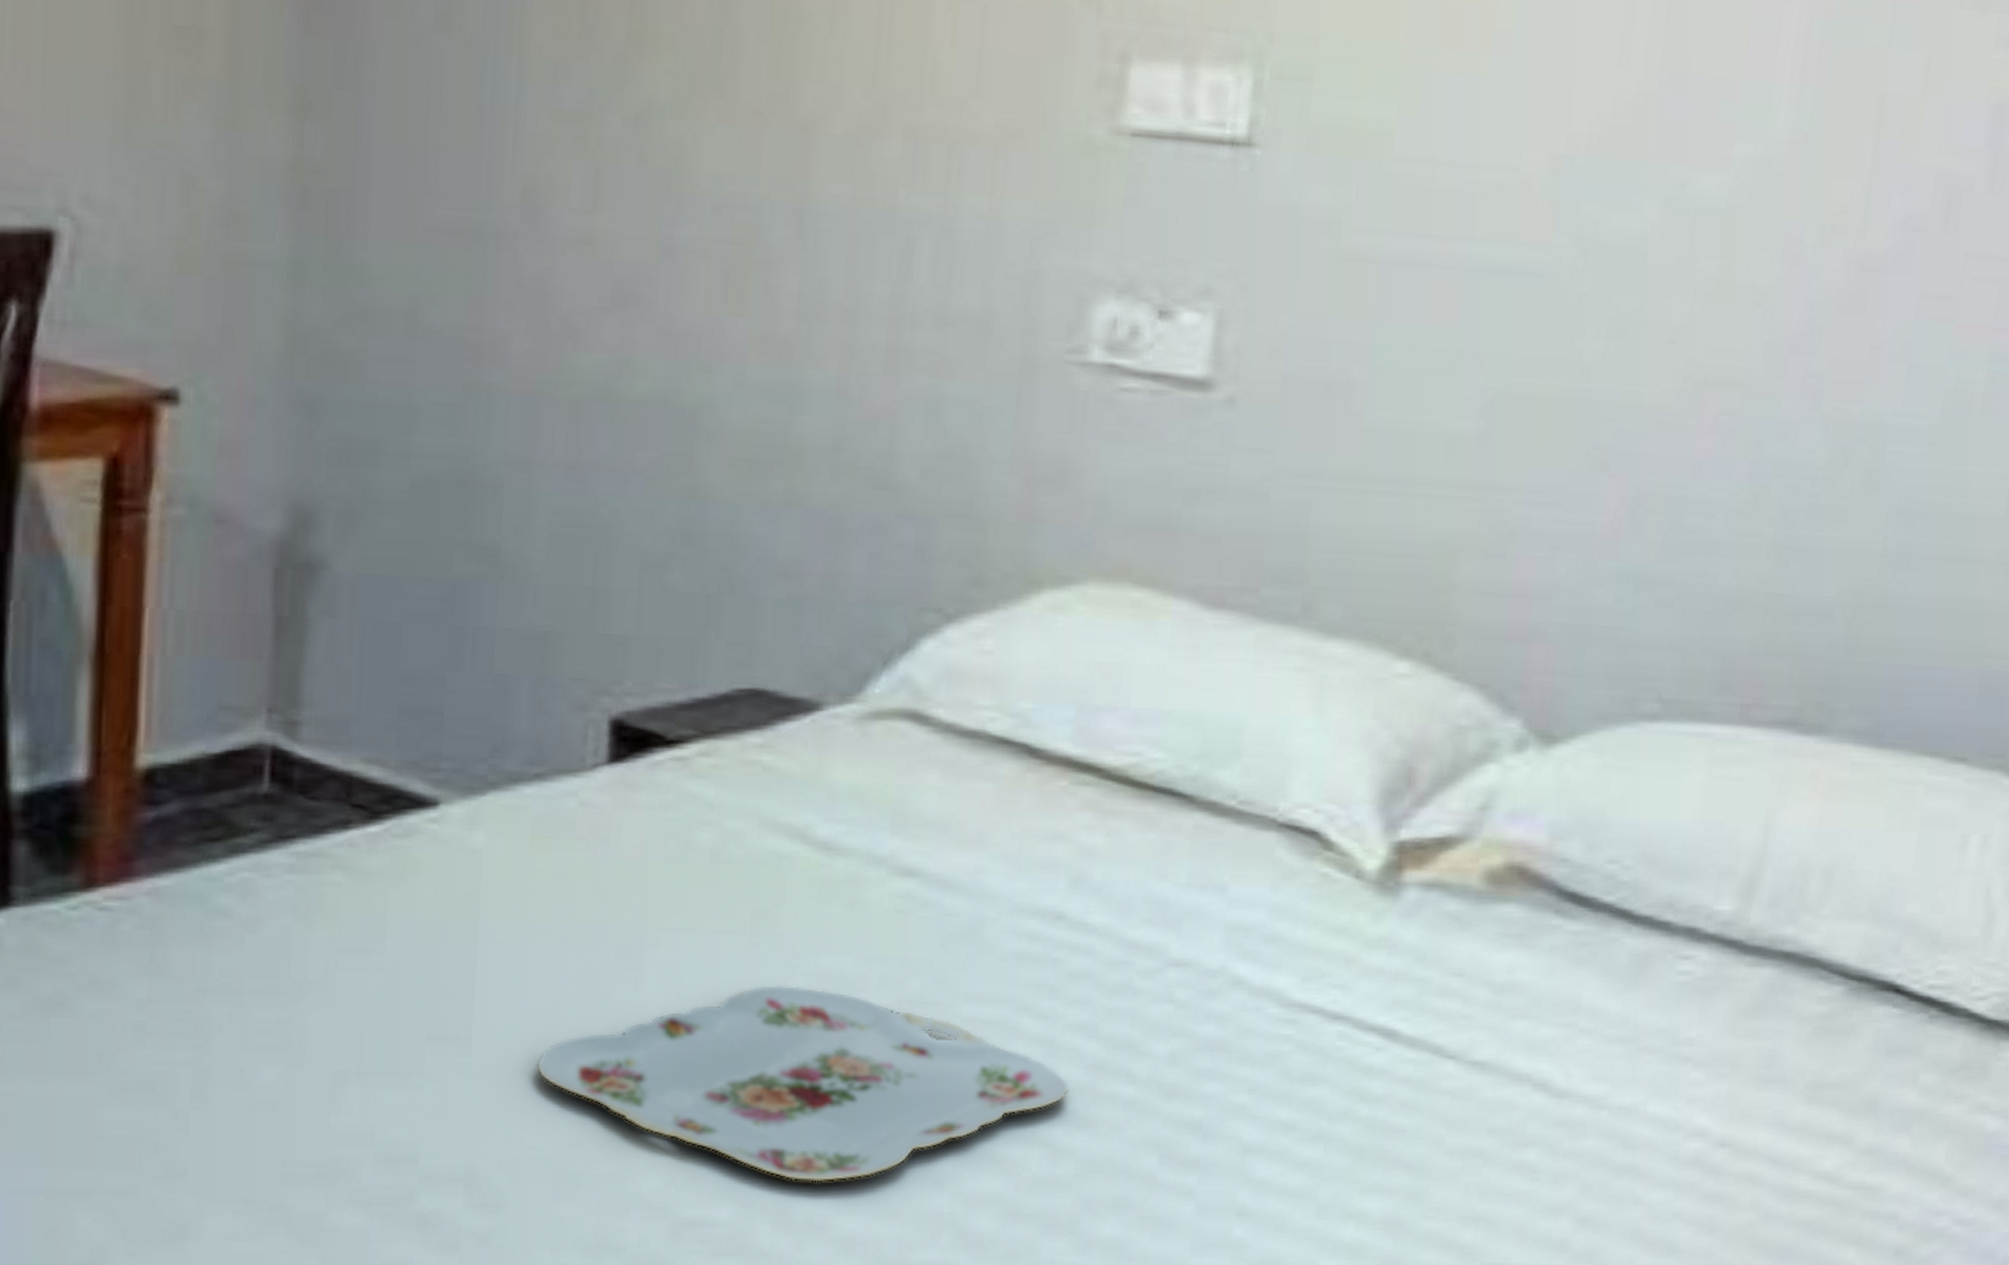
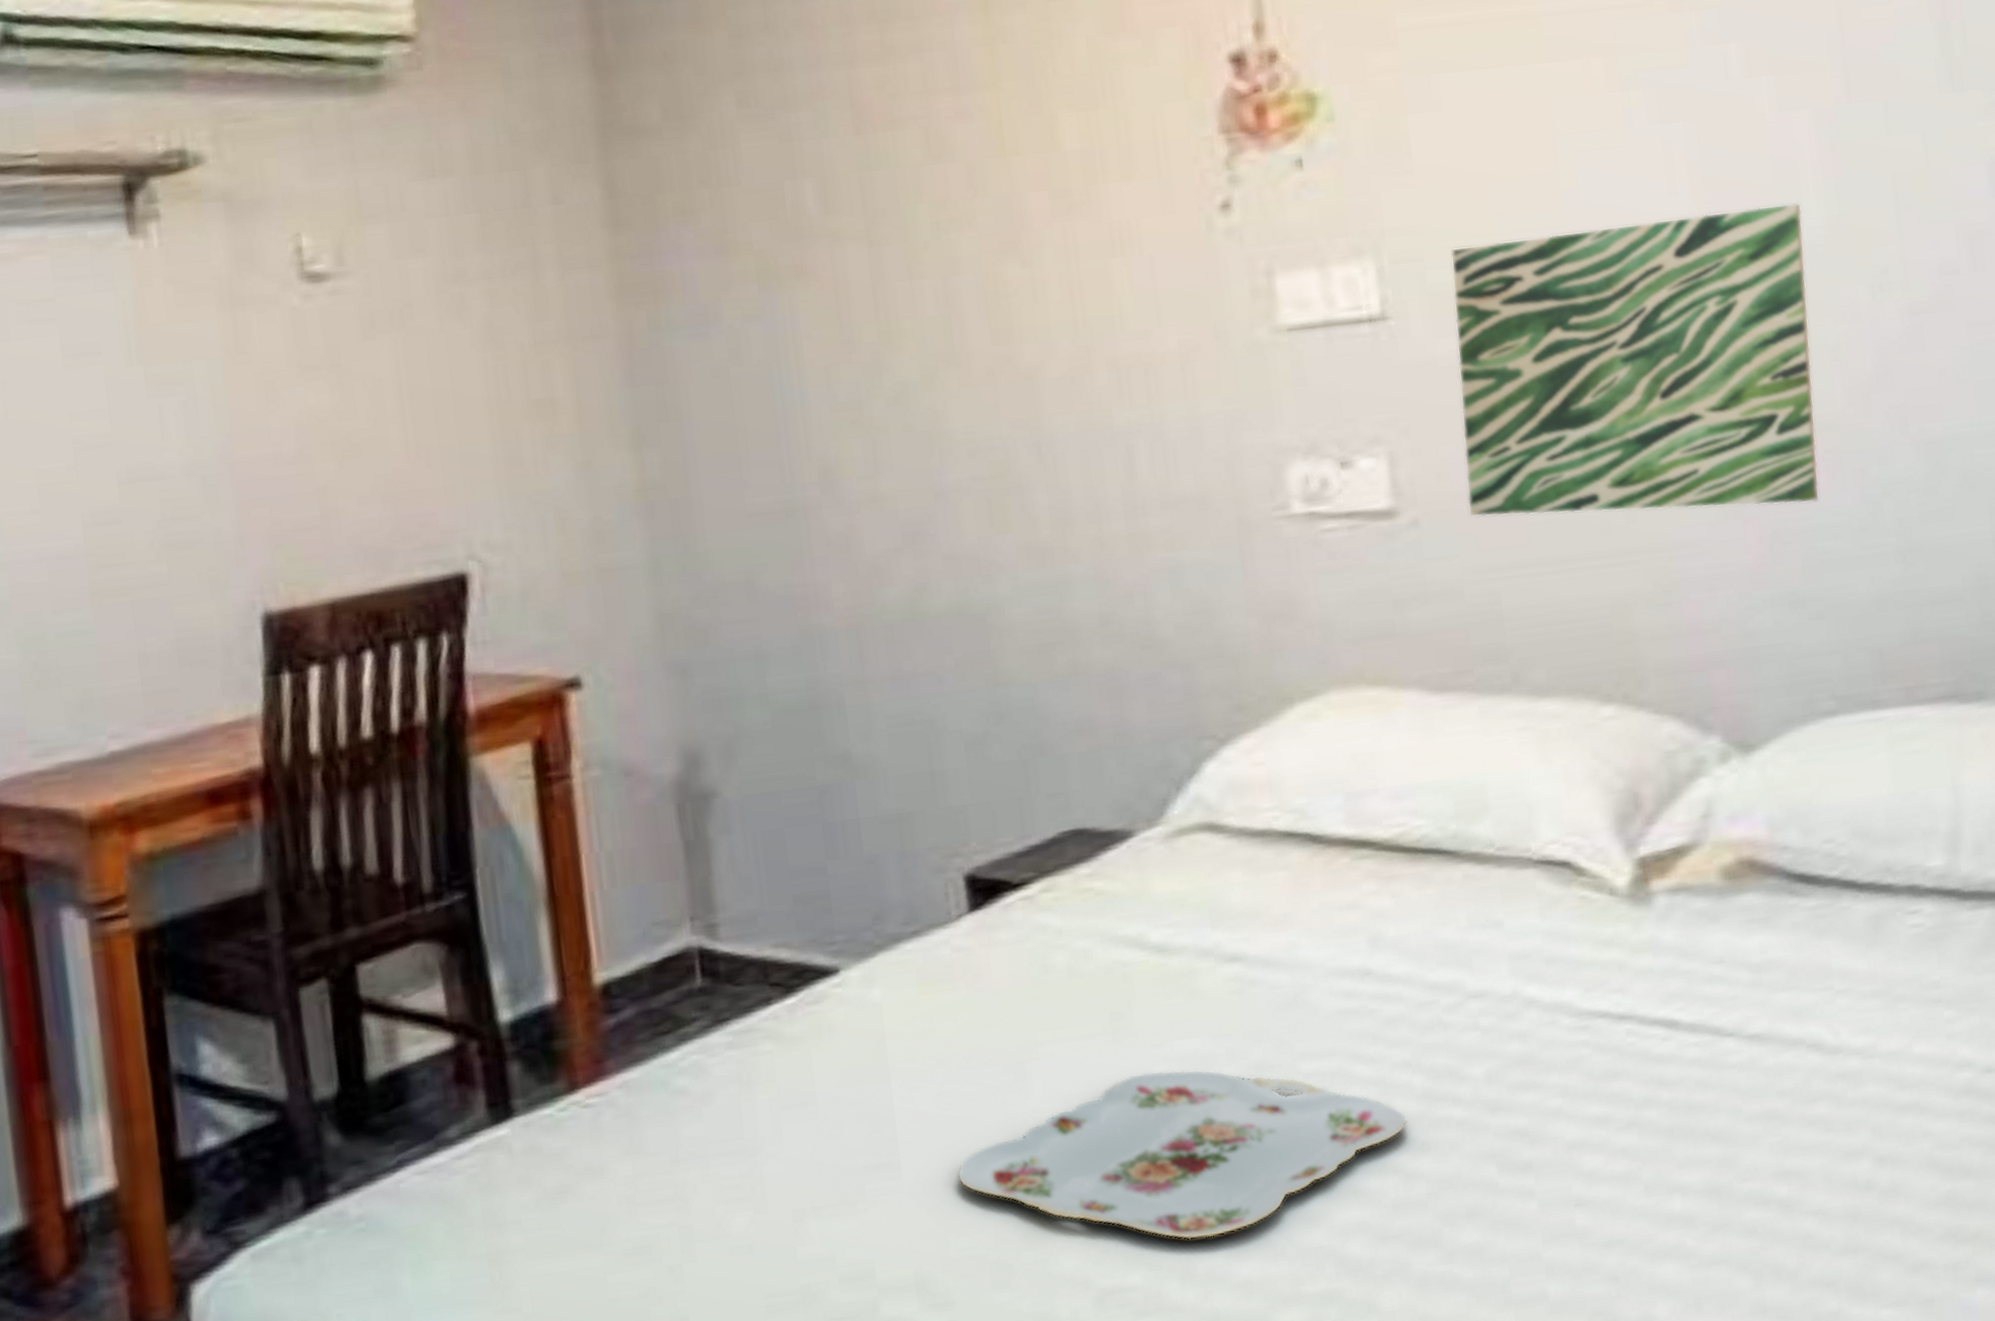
wall art: none [1296,75,1768,470] -> present [1451,202,1820,517]

